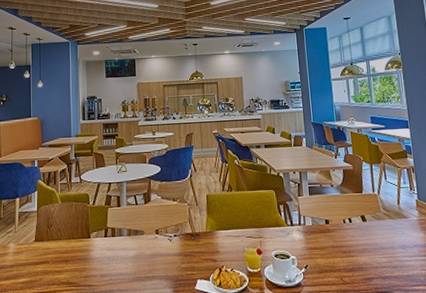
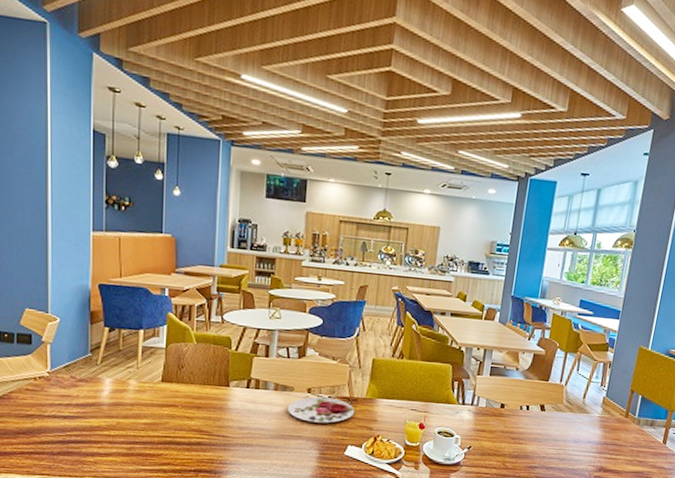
plate: none [141,236,199,262] -> present [287,396,355,423]

